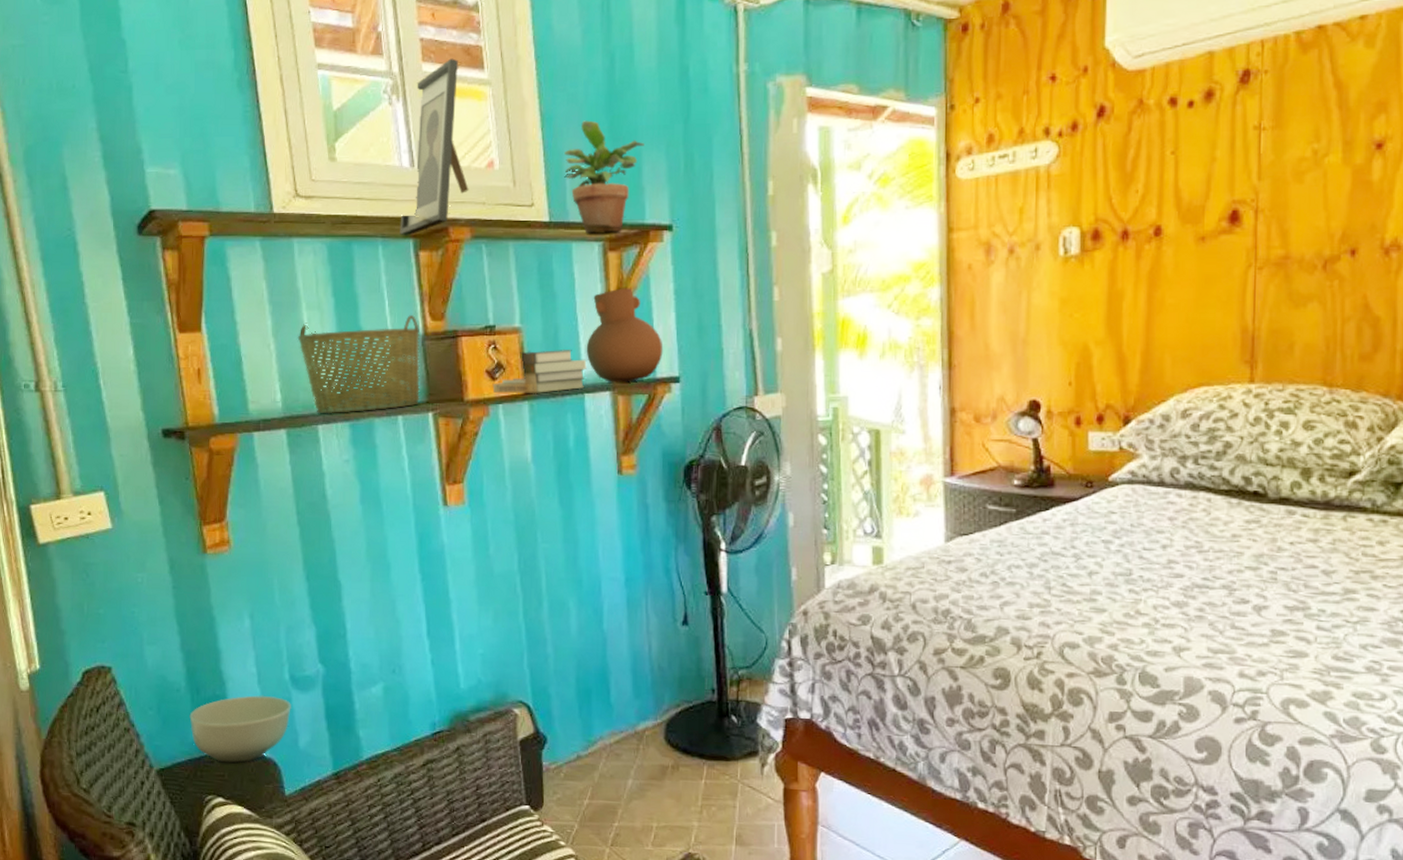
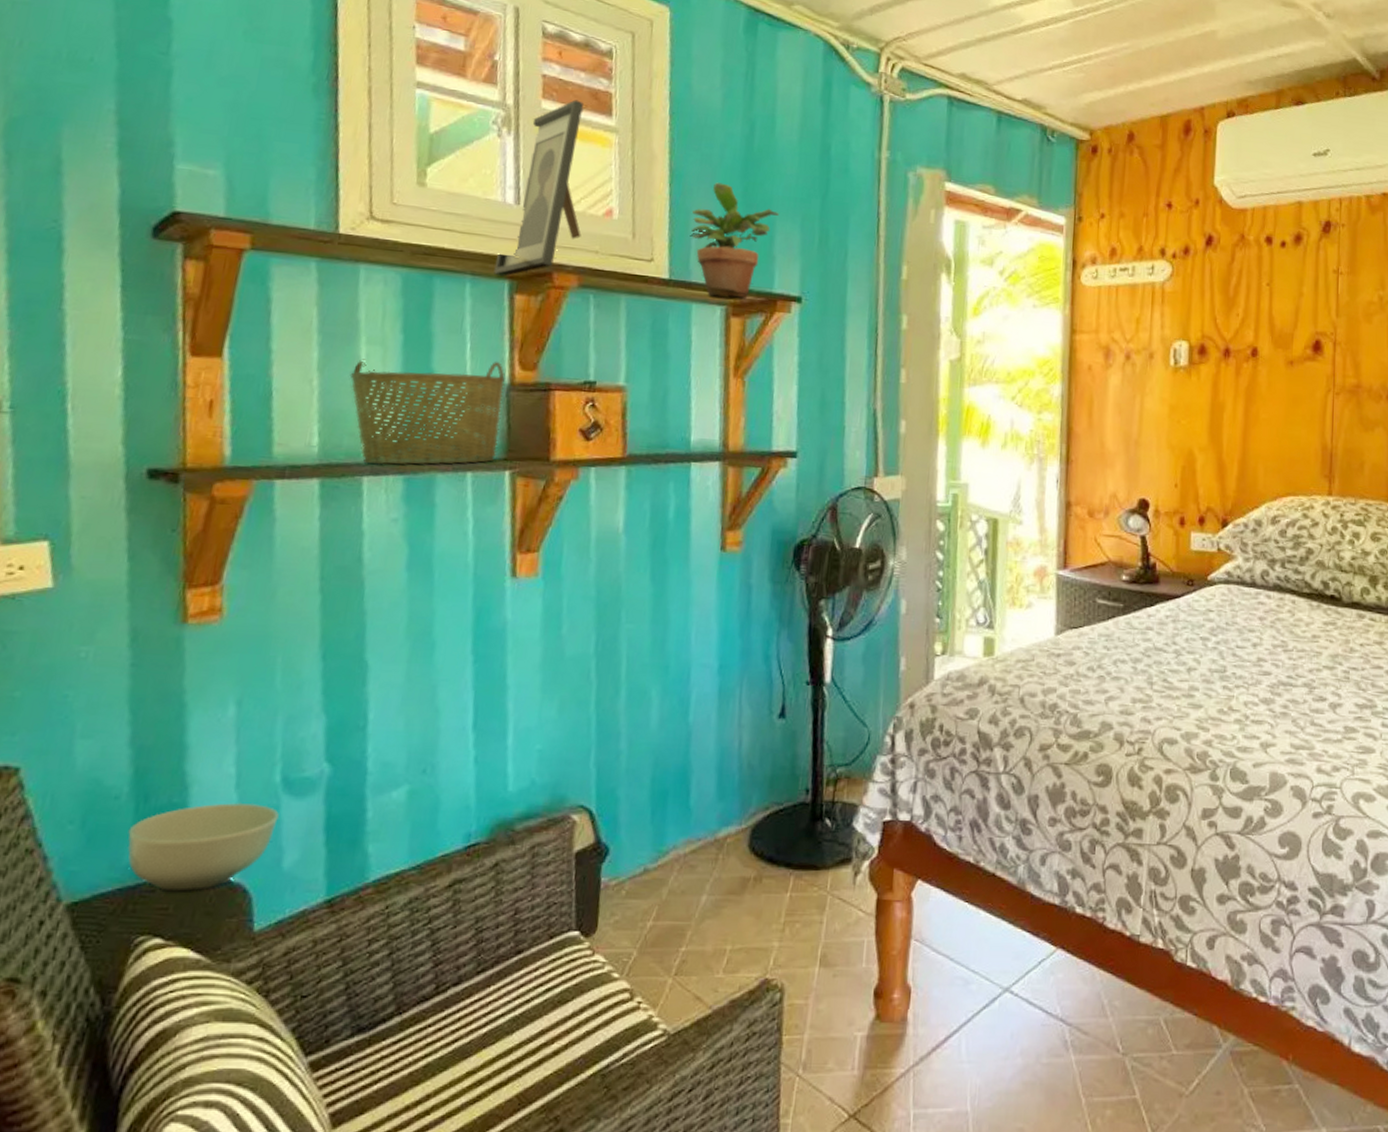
books: present [492,349,587,394] -> none [585,412,697,459]
vase: present [587,288,663,383] -> none [698,355,782,454]

